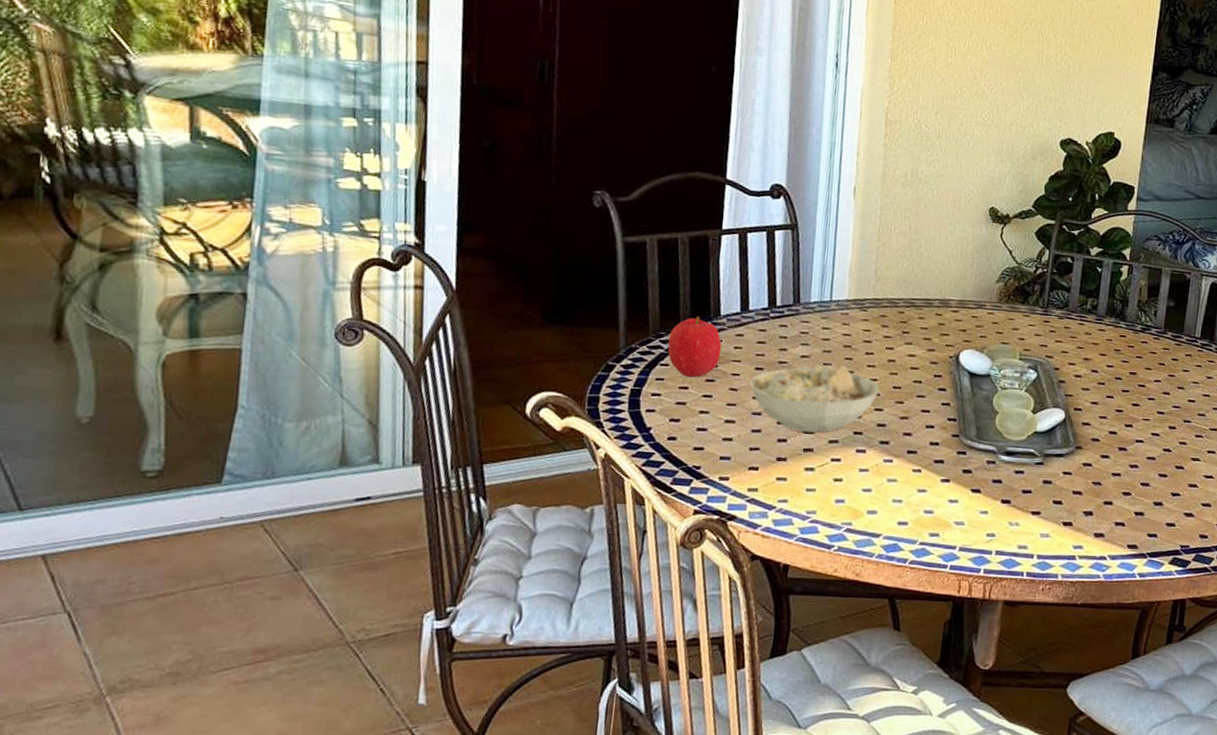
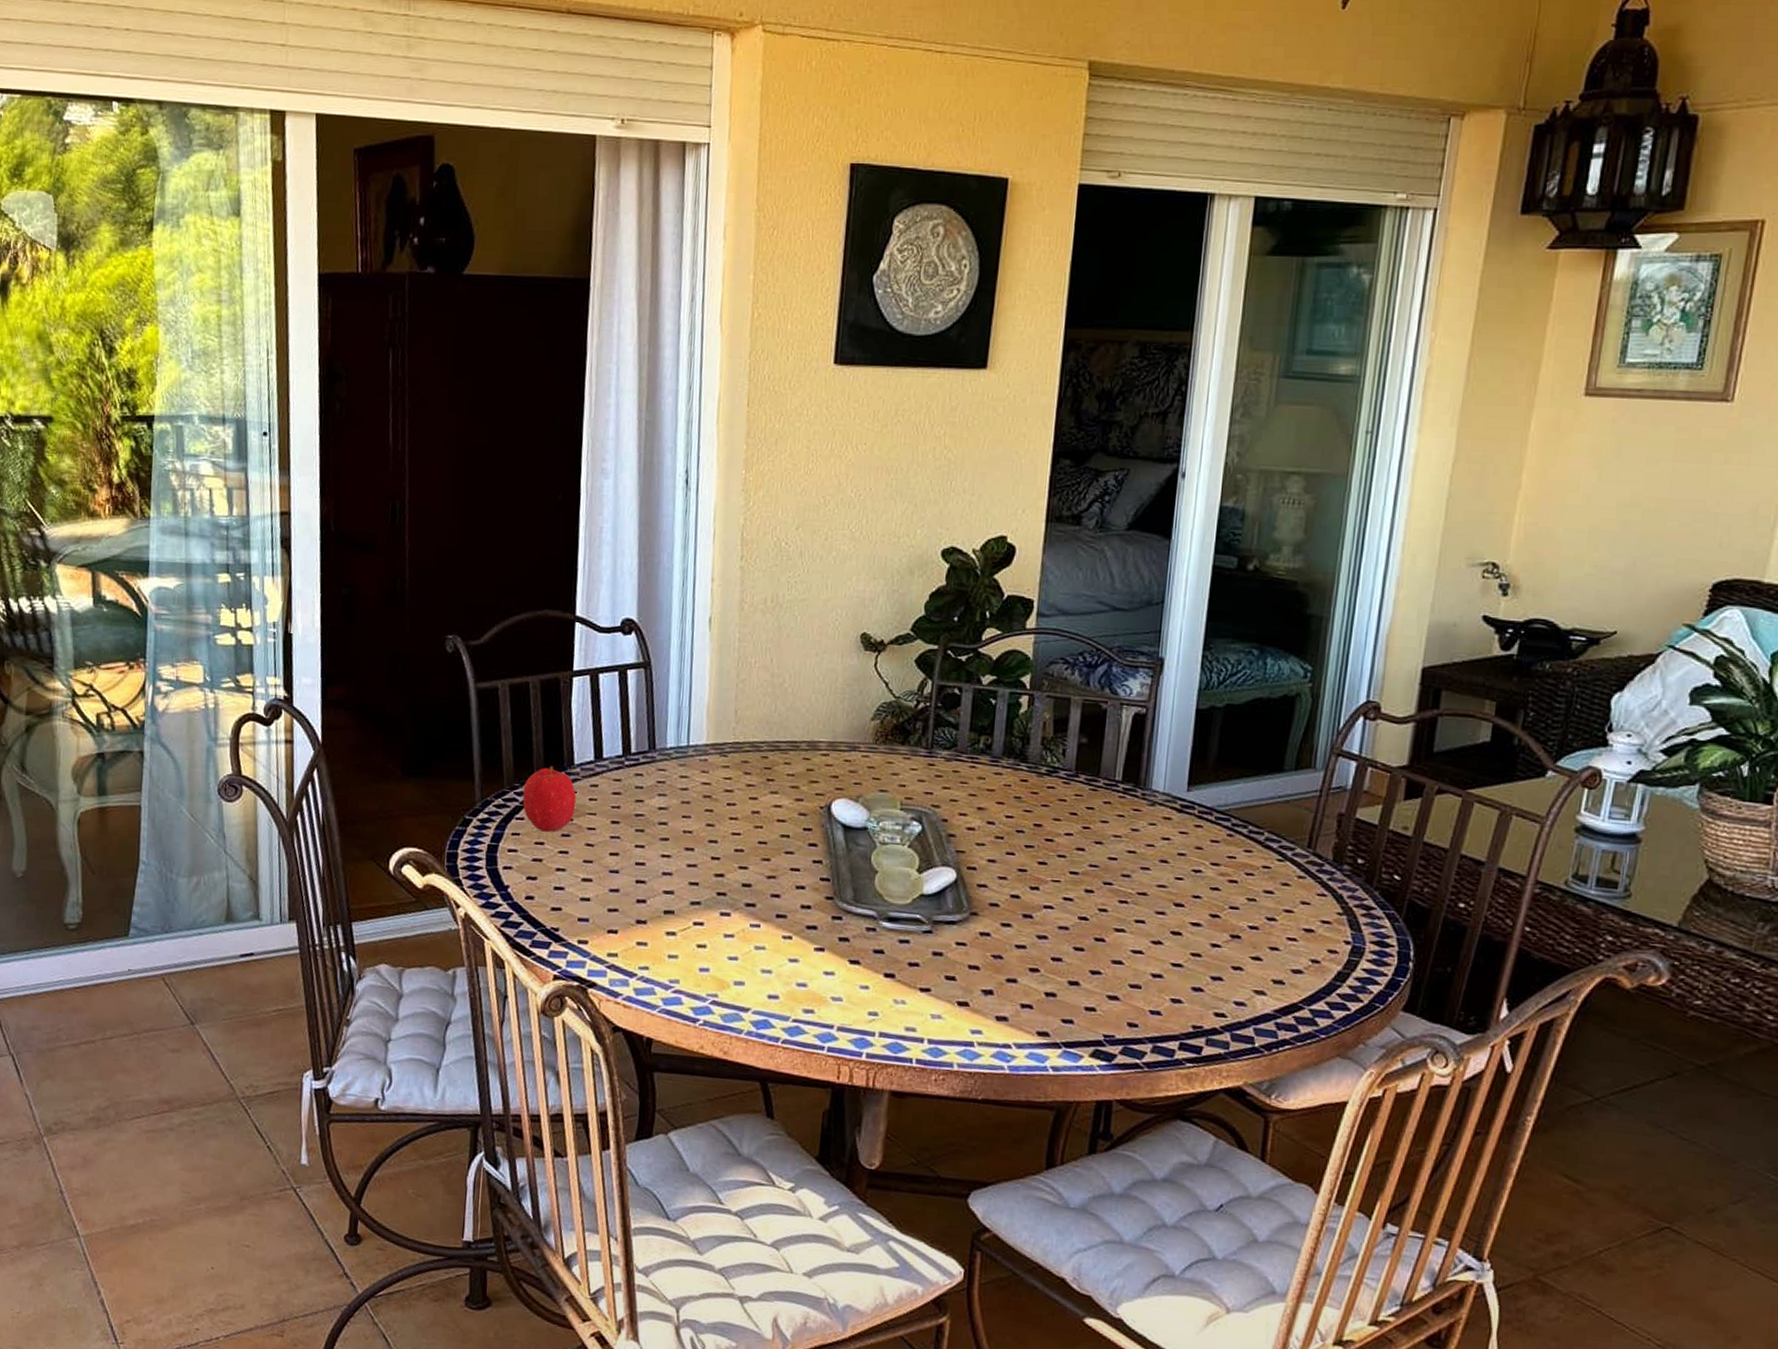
bowl: present [749,364,880,434] -> none [605,816,744,894]

